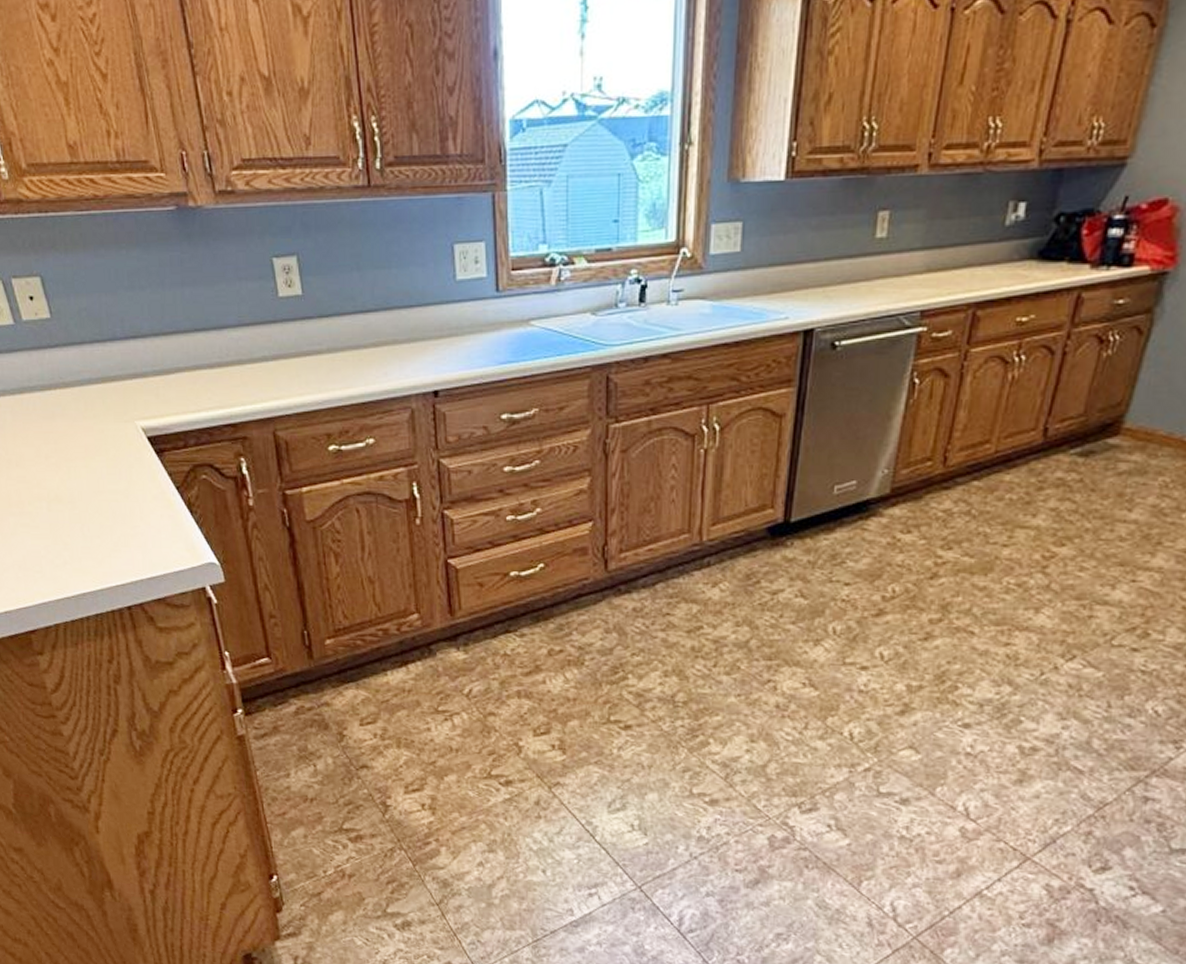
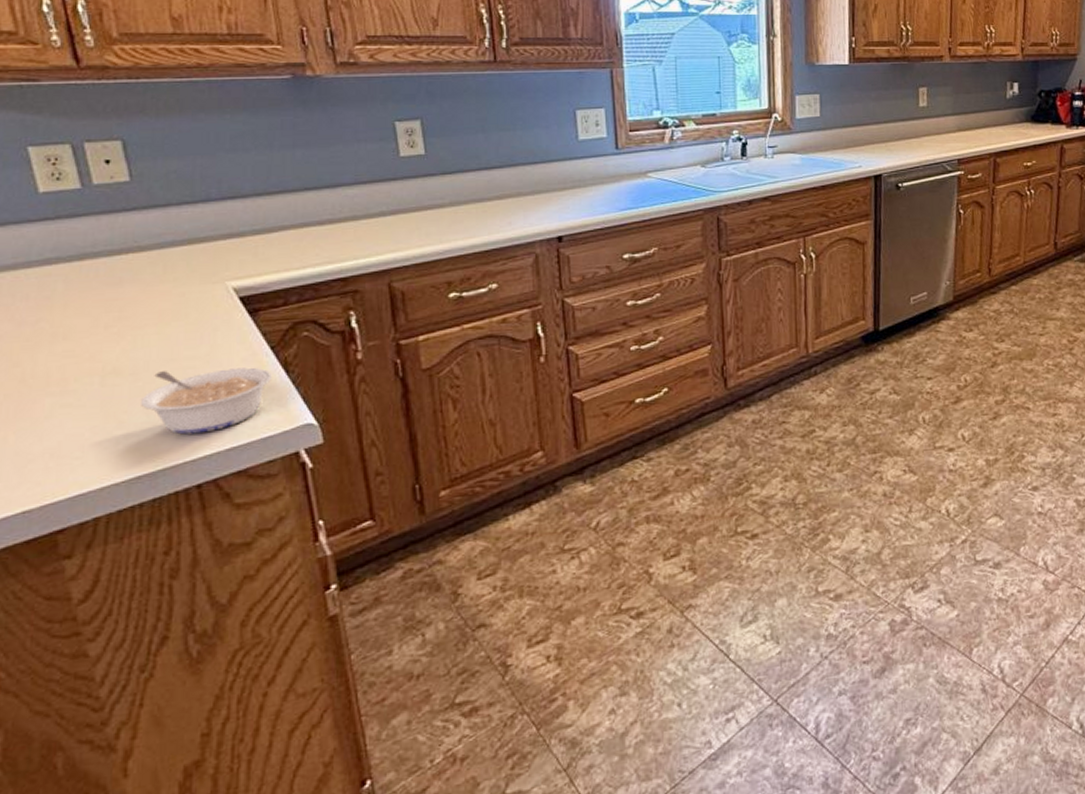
legume: none [79,502,179,561] -> present [141,367,272,435]

